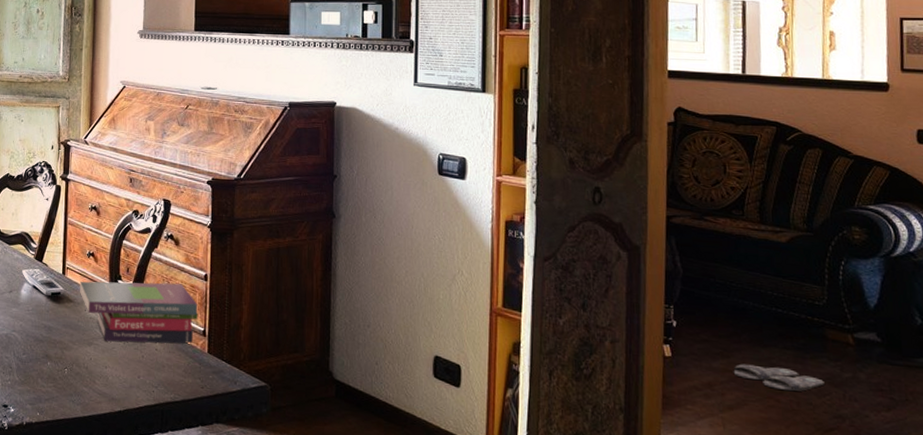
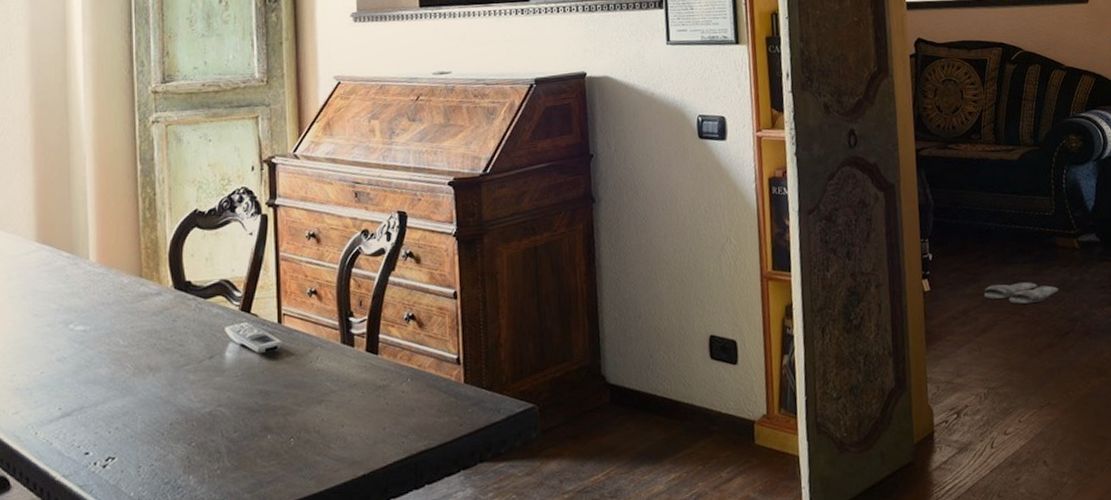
books: present [79,281,198,344] -> none [301,308,449,395]

